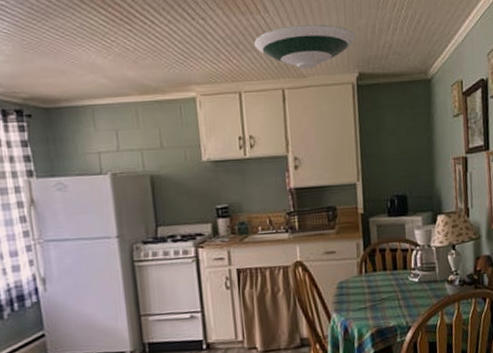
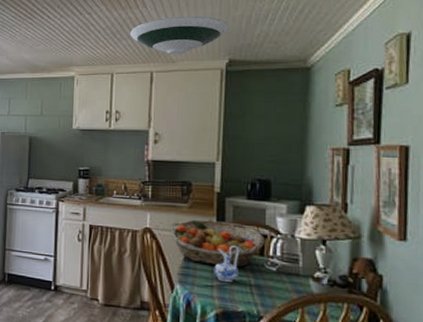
fruit basket: none [321,242,407,288] -> present [170,219,264,268]
ceramic pitcher: none [365,263,387,302] -> present [214,244,240,283]

